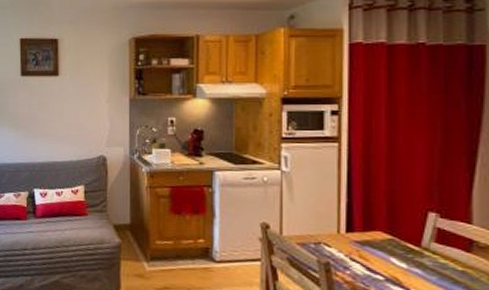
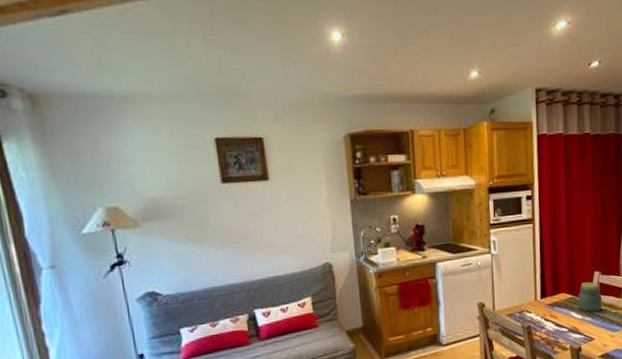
jar: none [402,223,441,265] -> present [578,281,603,312]

